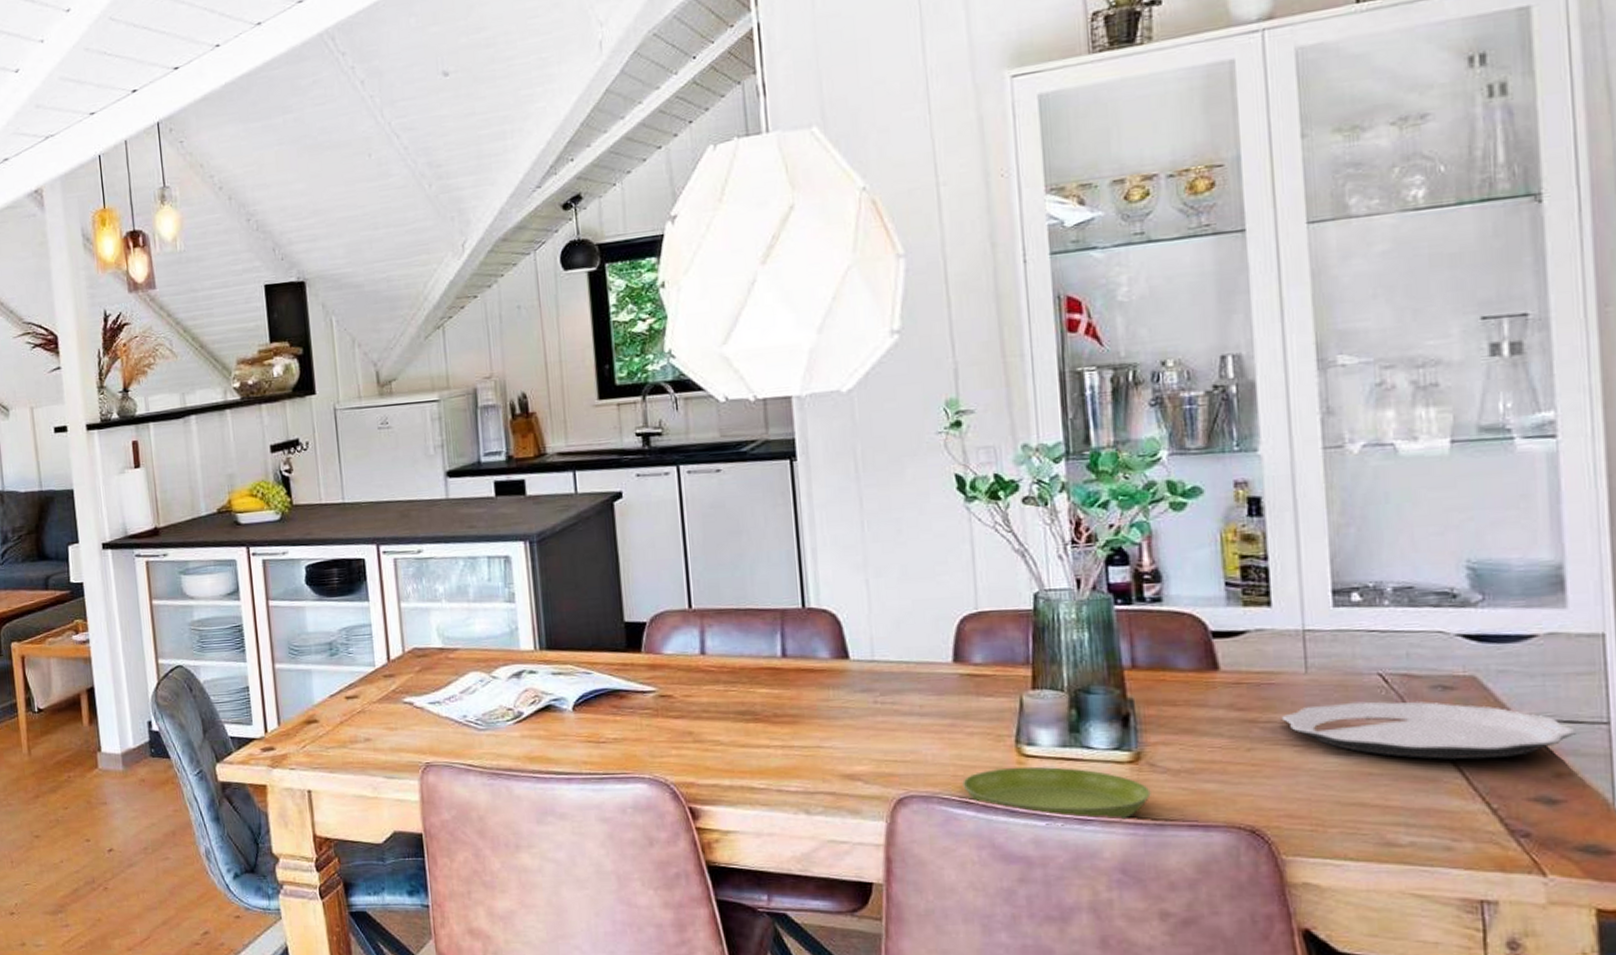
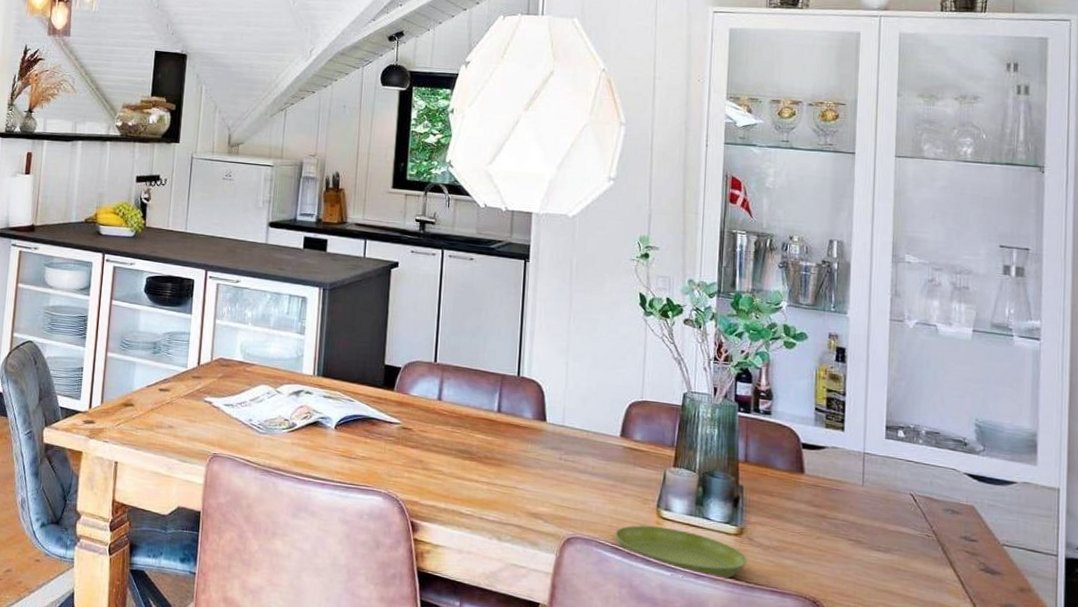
plate: present [1281,701,1576,760] -> none [842,511,1035,571]

